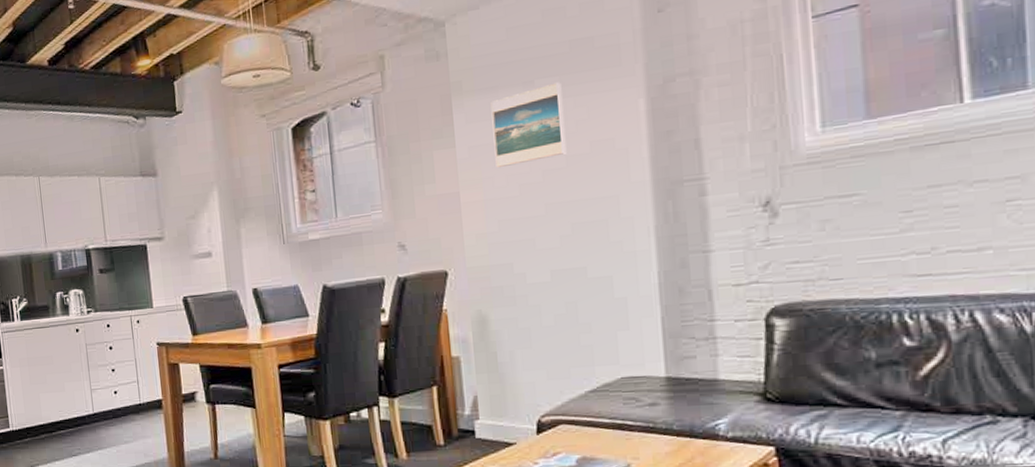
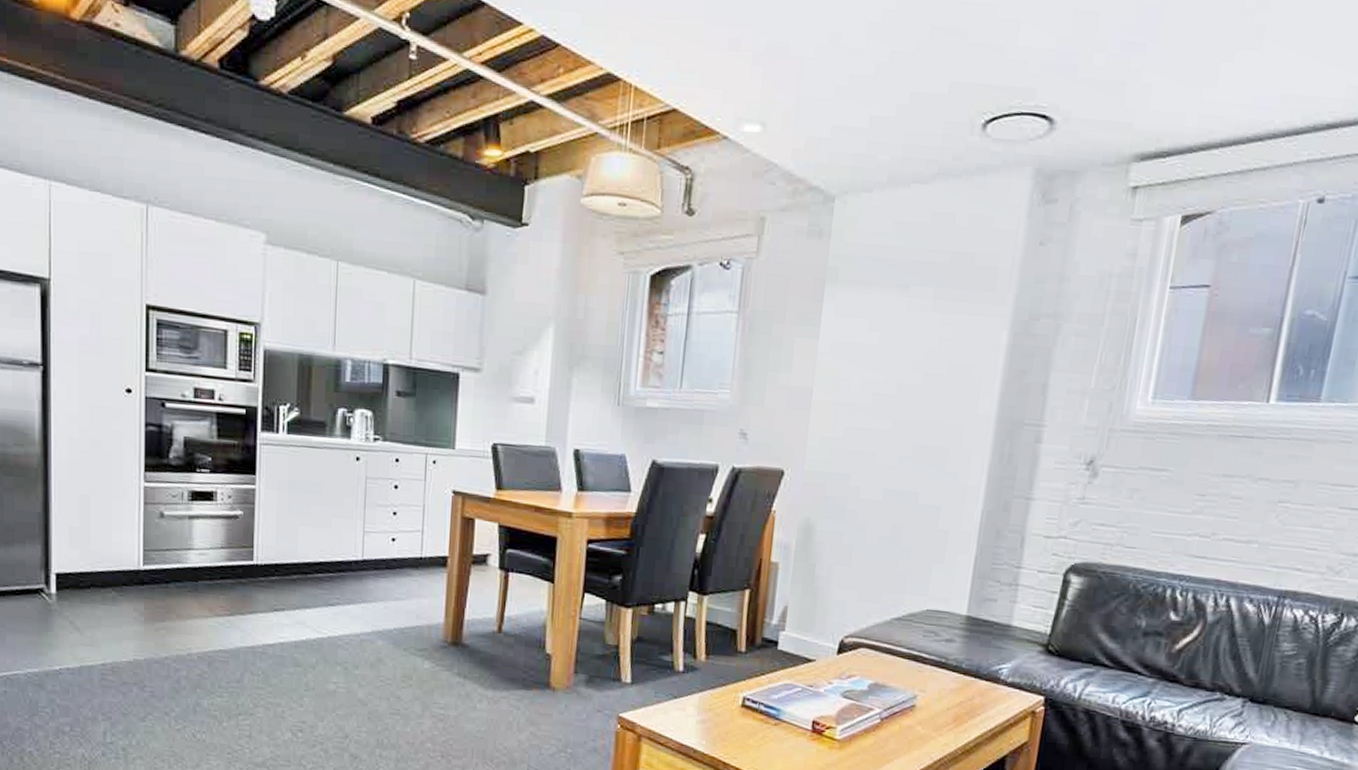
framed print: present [491,82,567,167] -> none [854,293,935,372]

